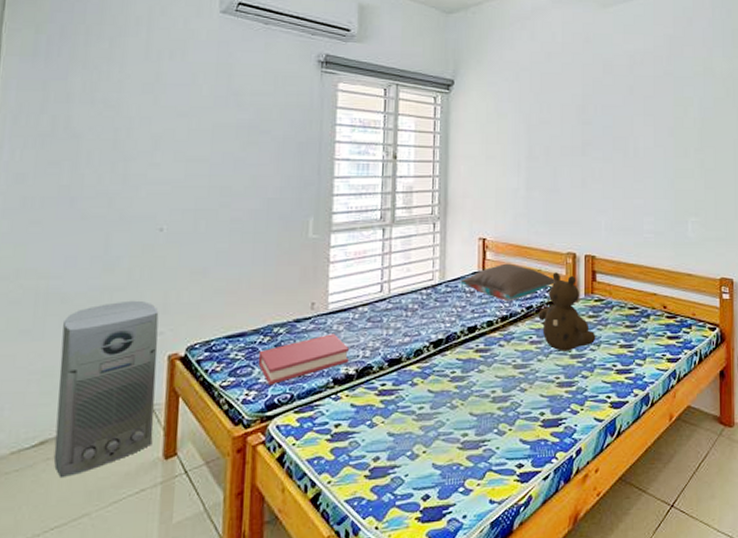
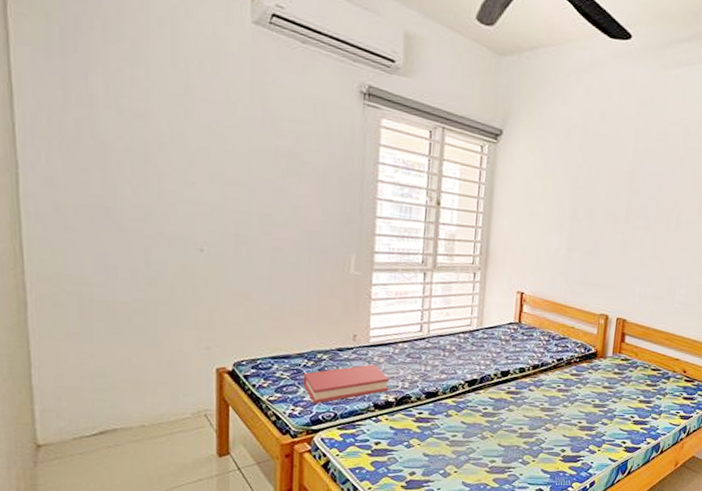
air purifier: present [53,300,159,479] -> none [111,314,207,464]
pillow: present [460,263,556,301] -> none [496,317,587,352]
teddy bear: present [538,272,596,352] -> none [567,330,619,401]

